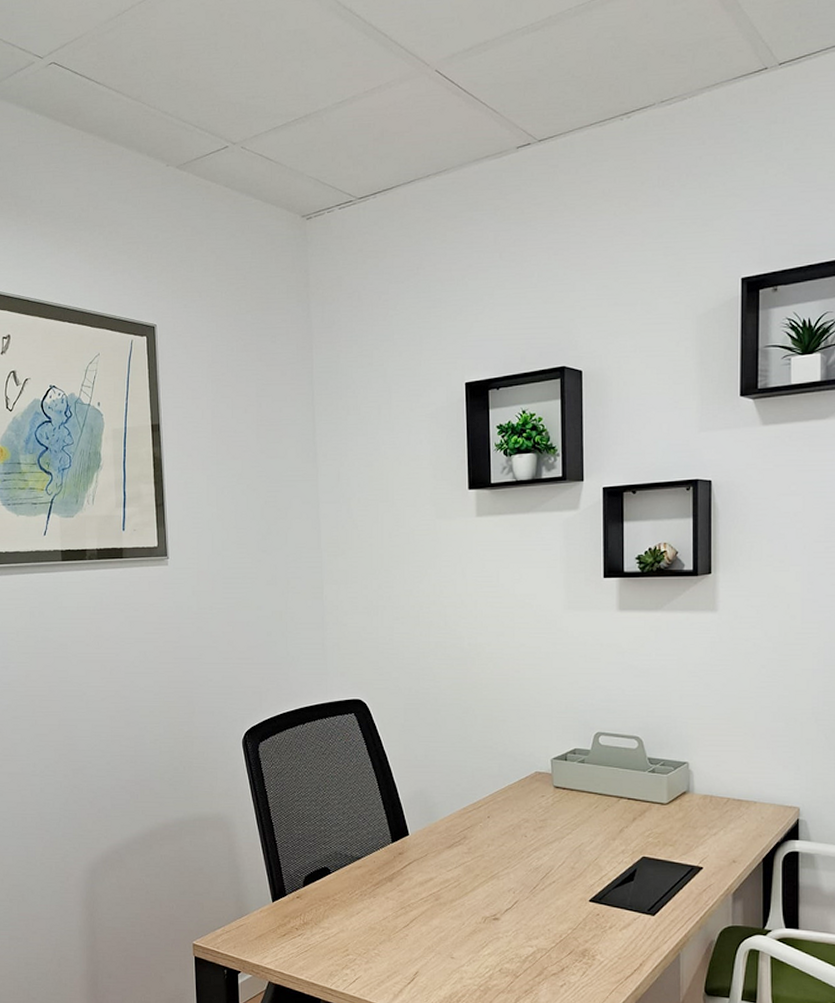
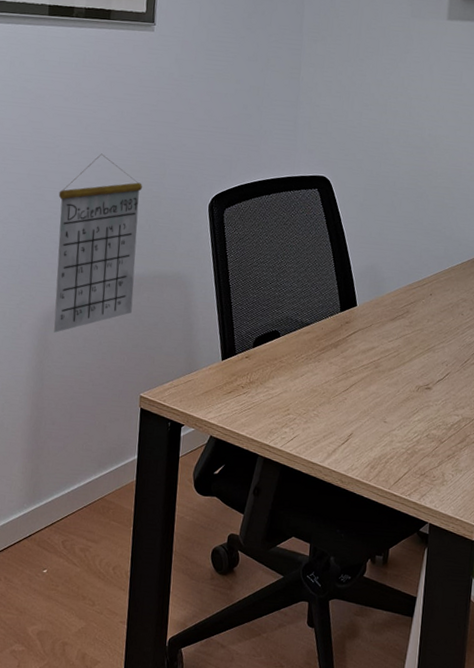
calendar: none [91,697,175,884] -> present [54,153,142,333]

